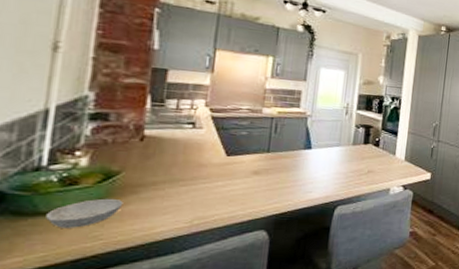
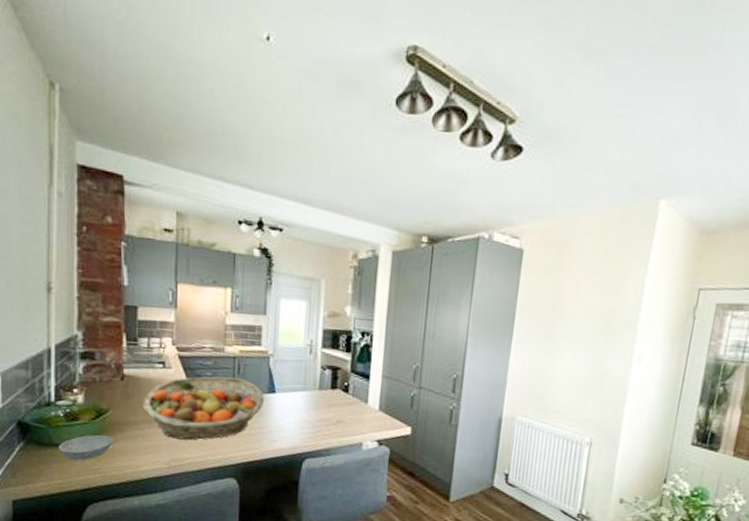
fruit basket: none [164,135,301,197] -> present [143,376,265,440]

